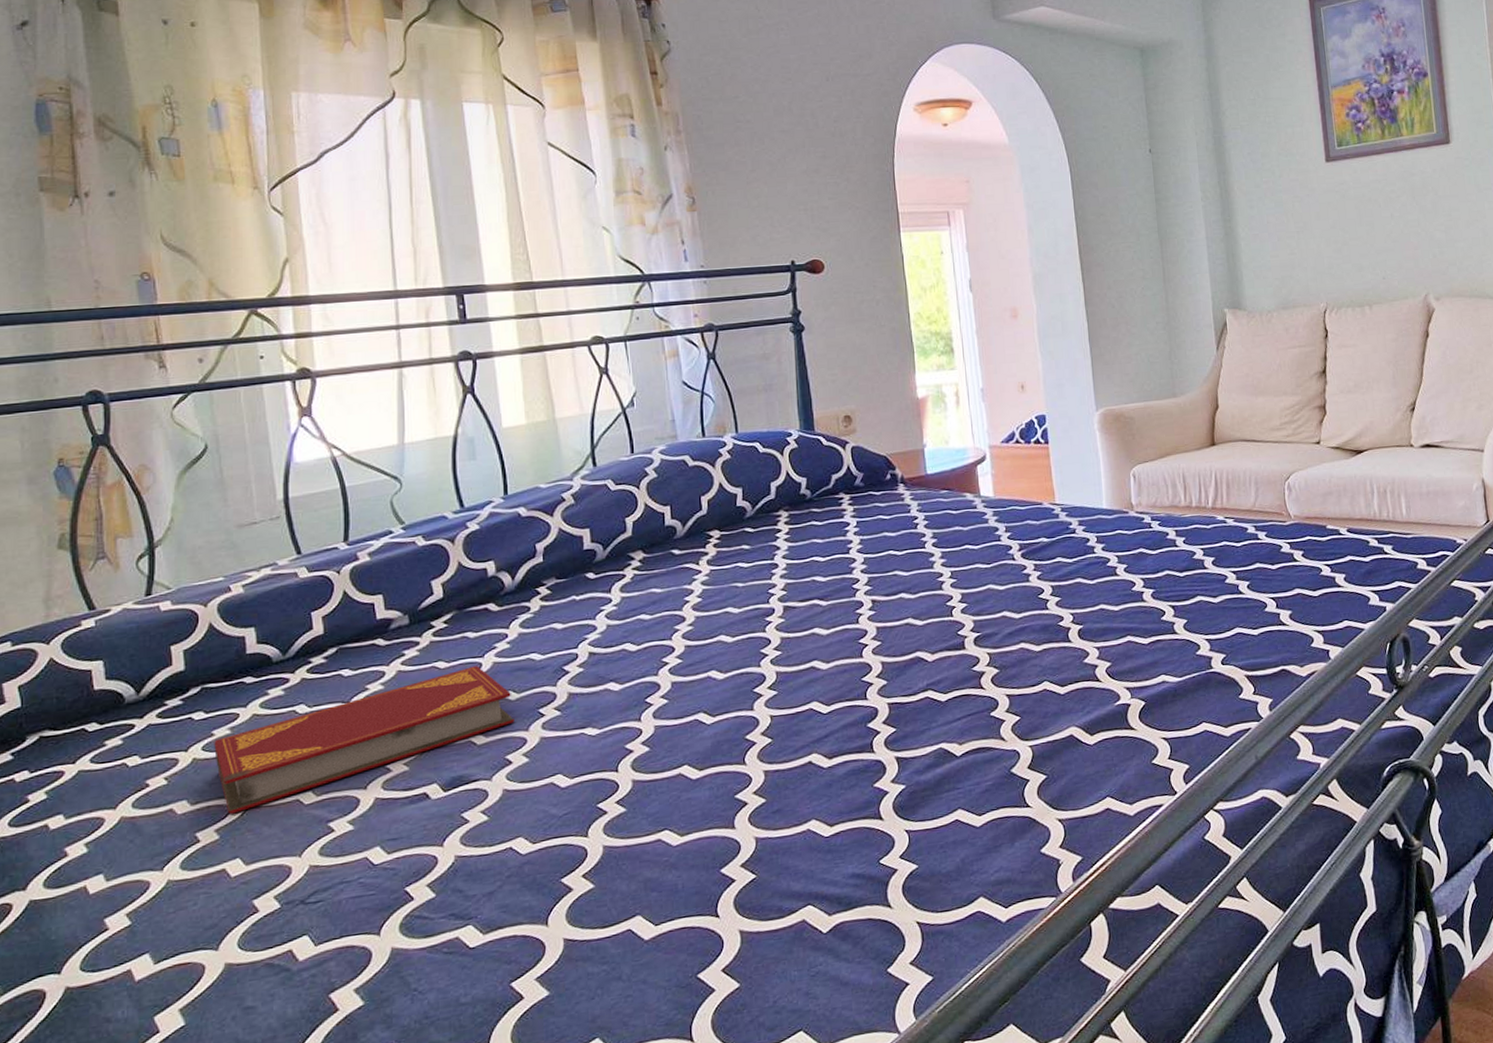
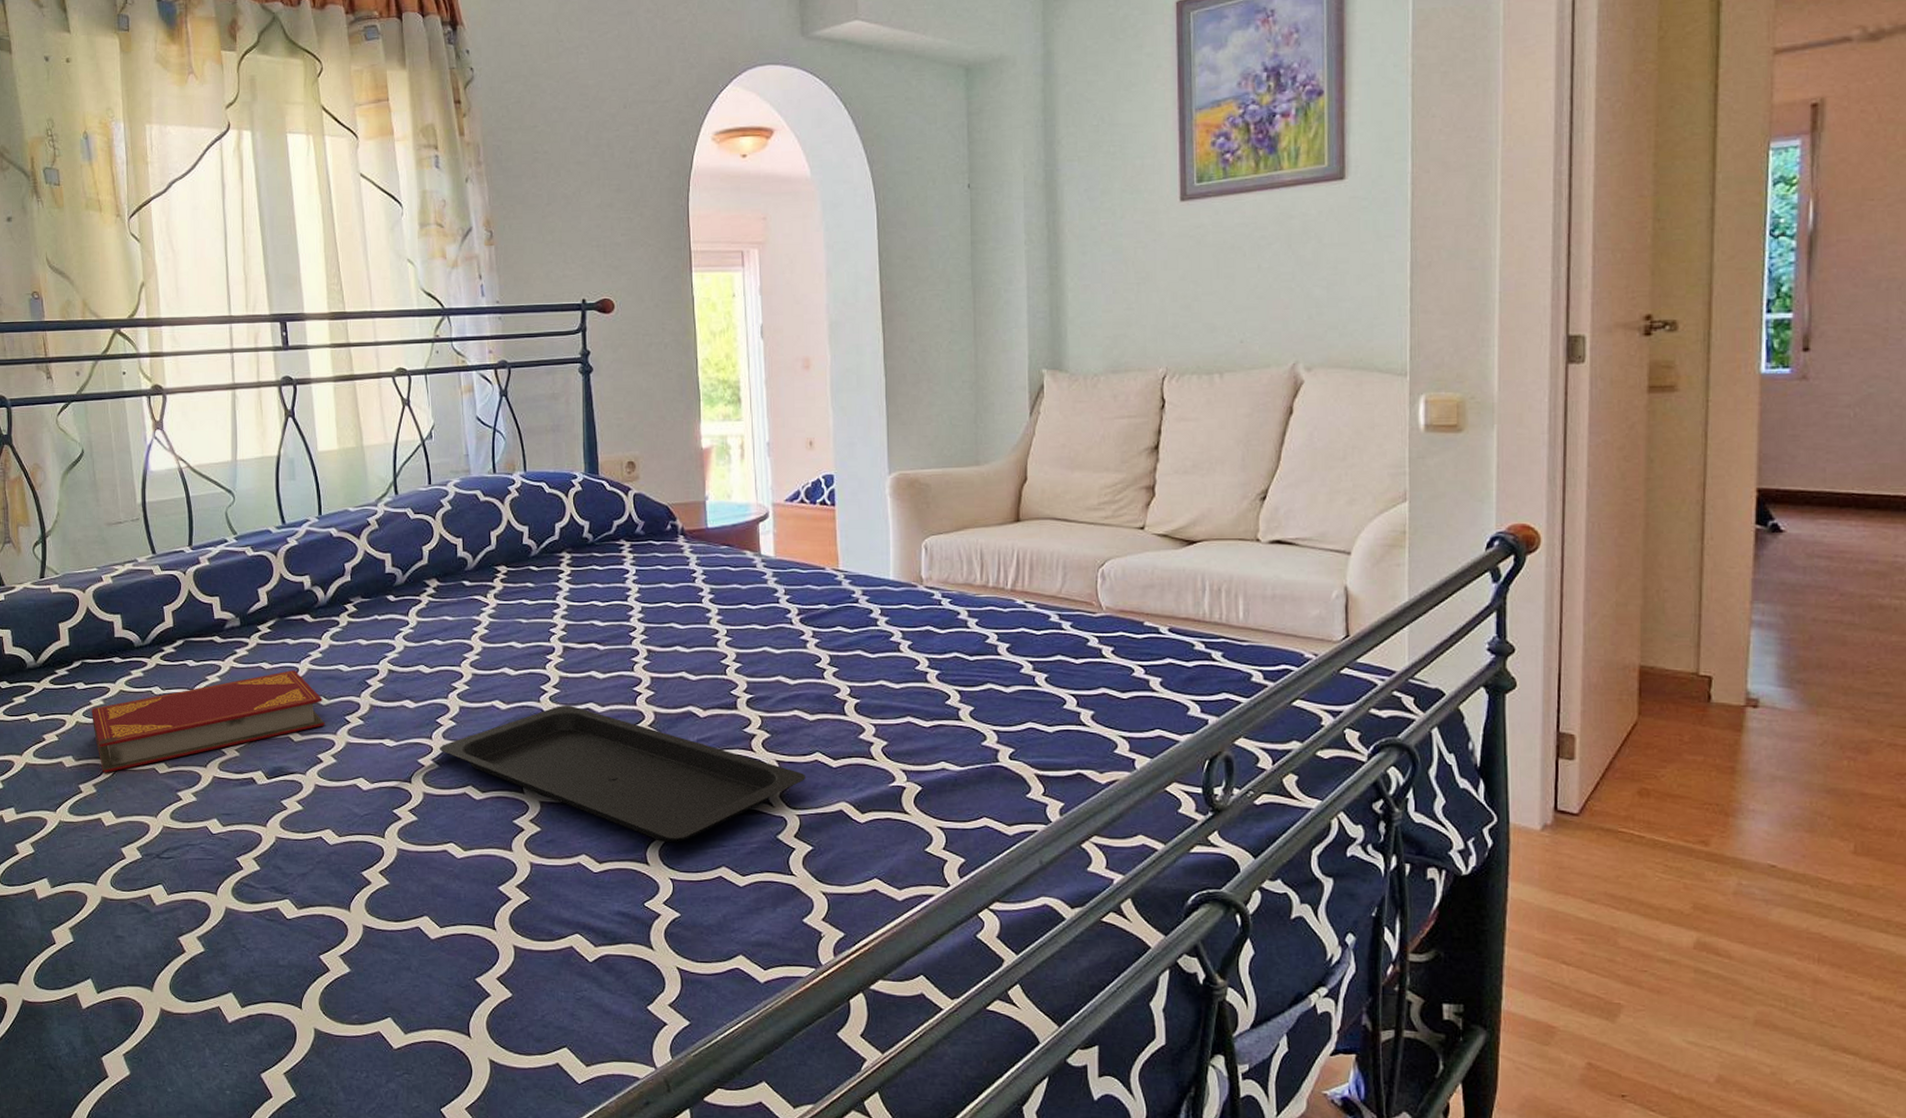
serving tray: none [650,666,1035,794] -> present [440,705,805,842]

